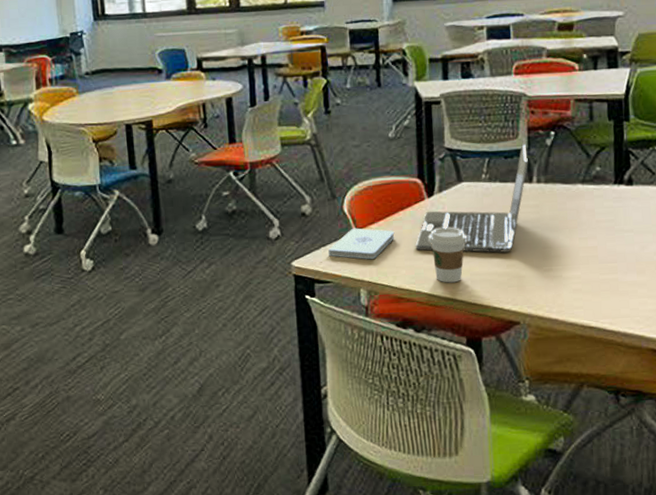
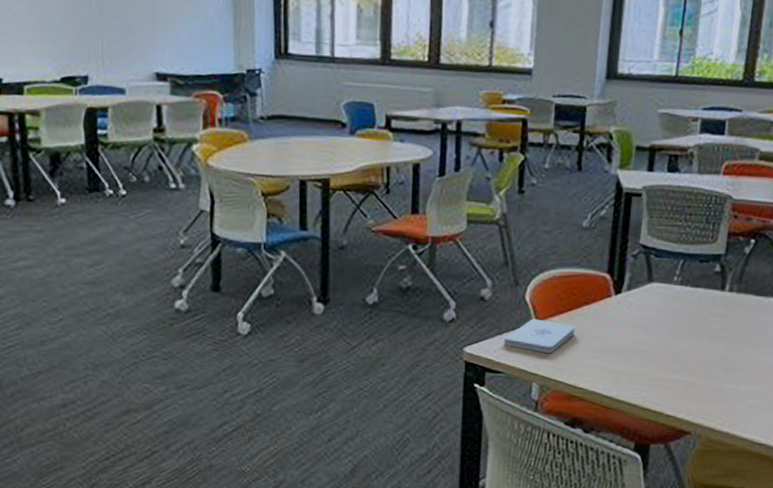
laptop: present [415,137,528,253] -> none [595,241,725,360]
coffee cup: present [428,227,467,283] -> none [610,327,649,386]

